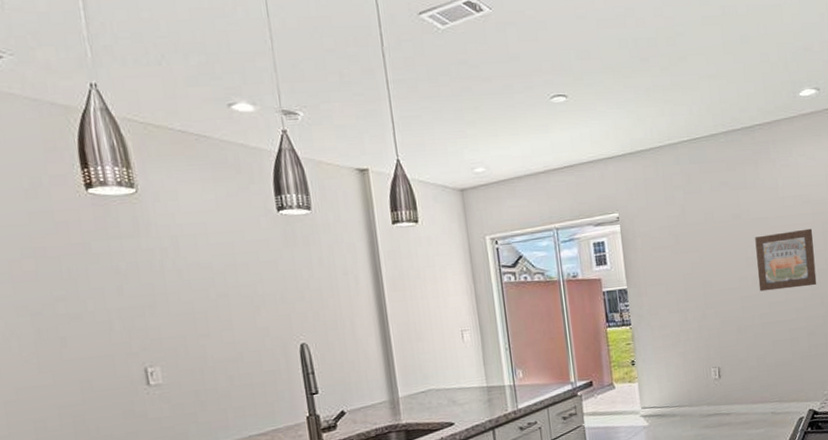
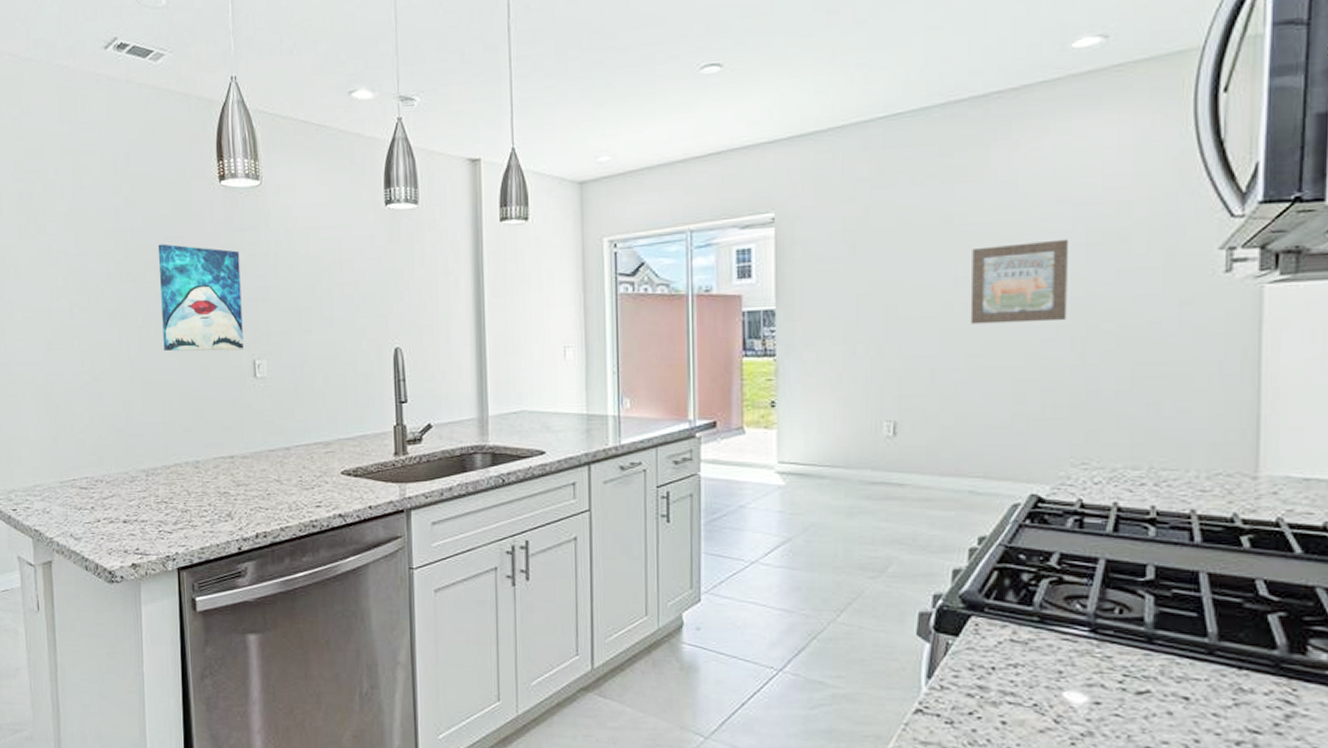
wall art: none [13,255,132,368] -> present [158,244,244,352]

